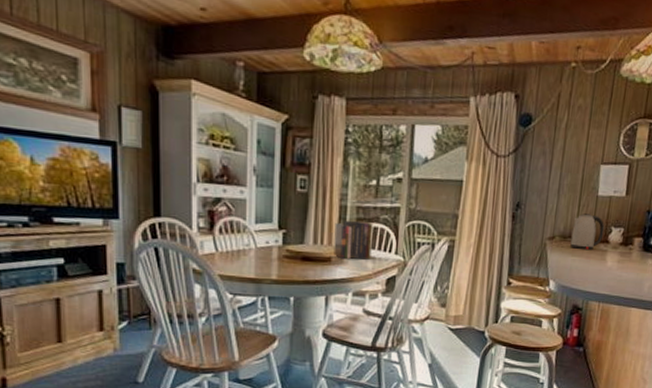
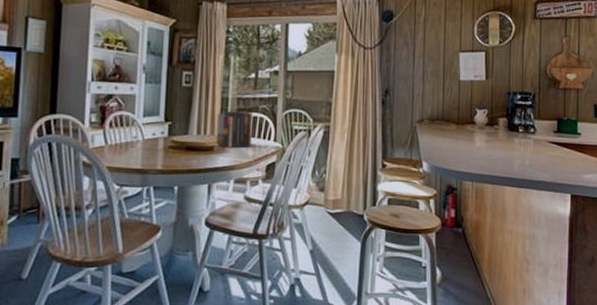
kettle: present [570,213,605,251] -> none [439,97,470,132]

